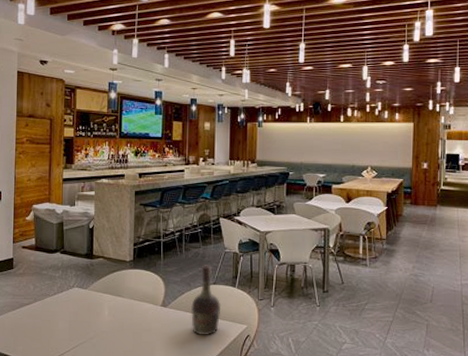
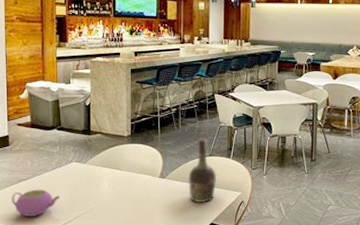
teapot: none [13,315,61,345] -> present [12,189,61,217]

